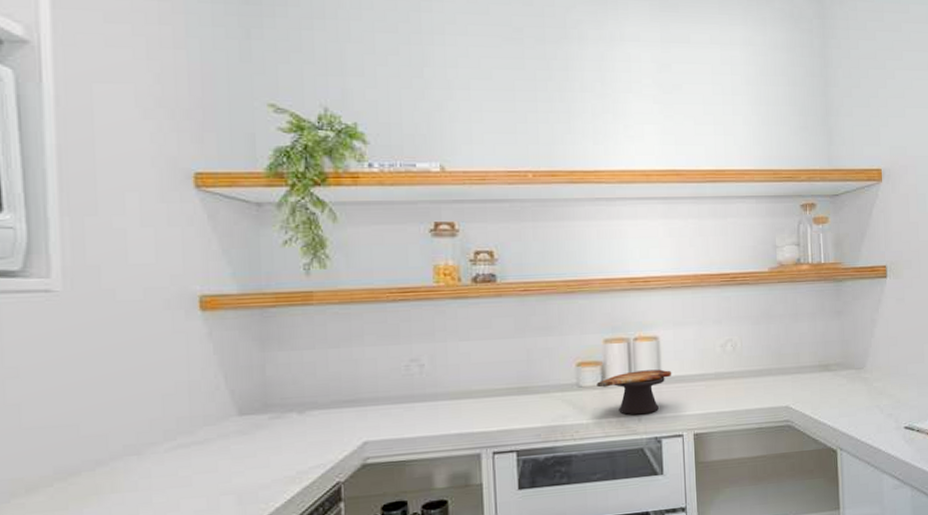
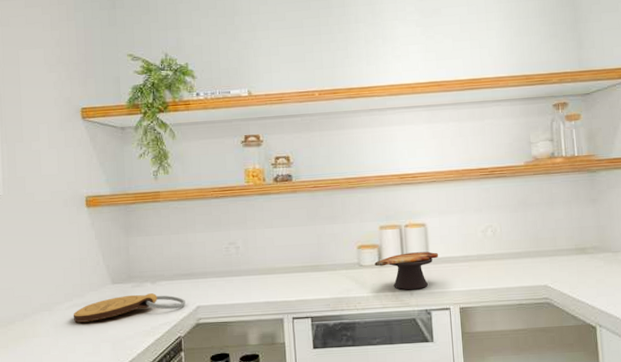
cutting board: none [176,426,347,470] -> present [73,293,185,323]

